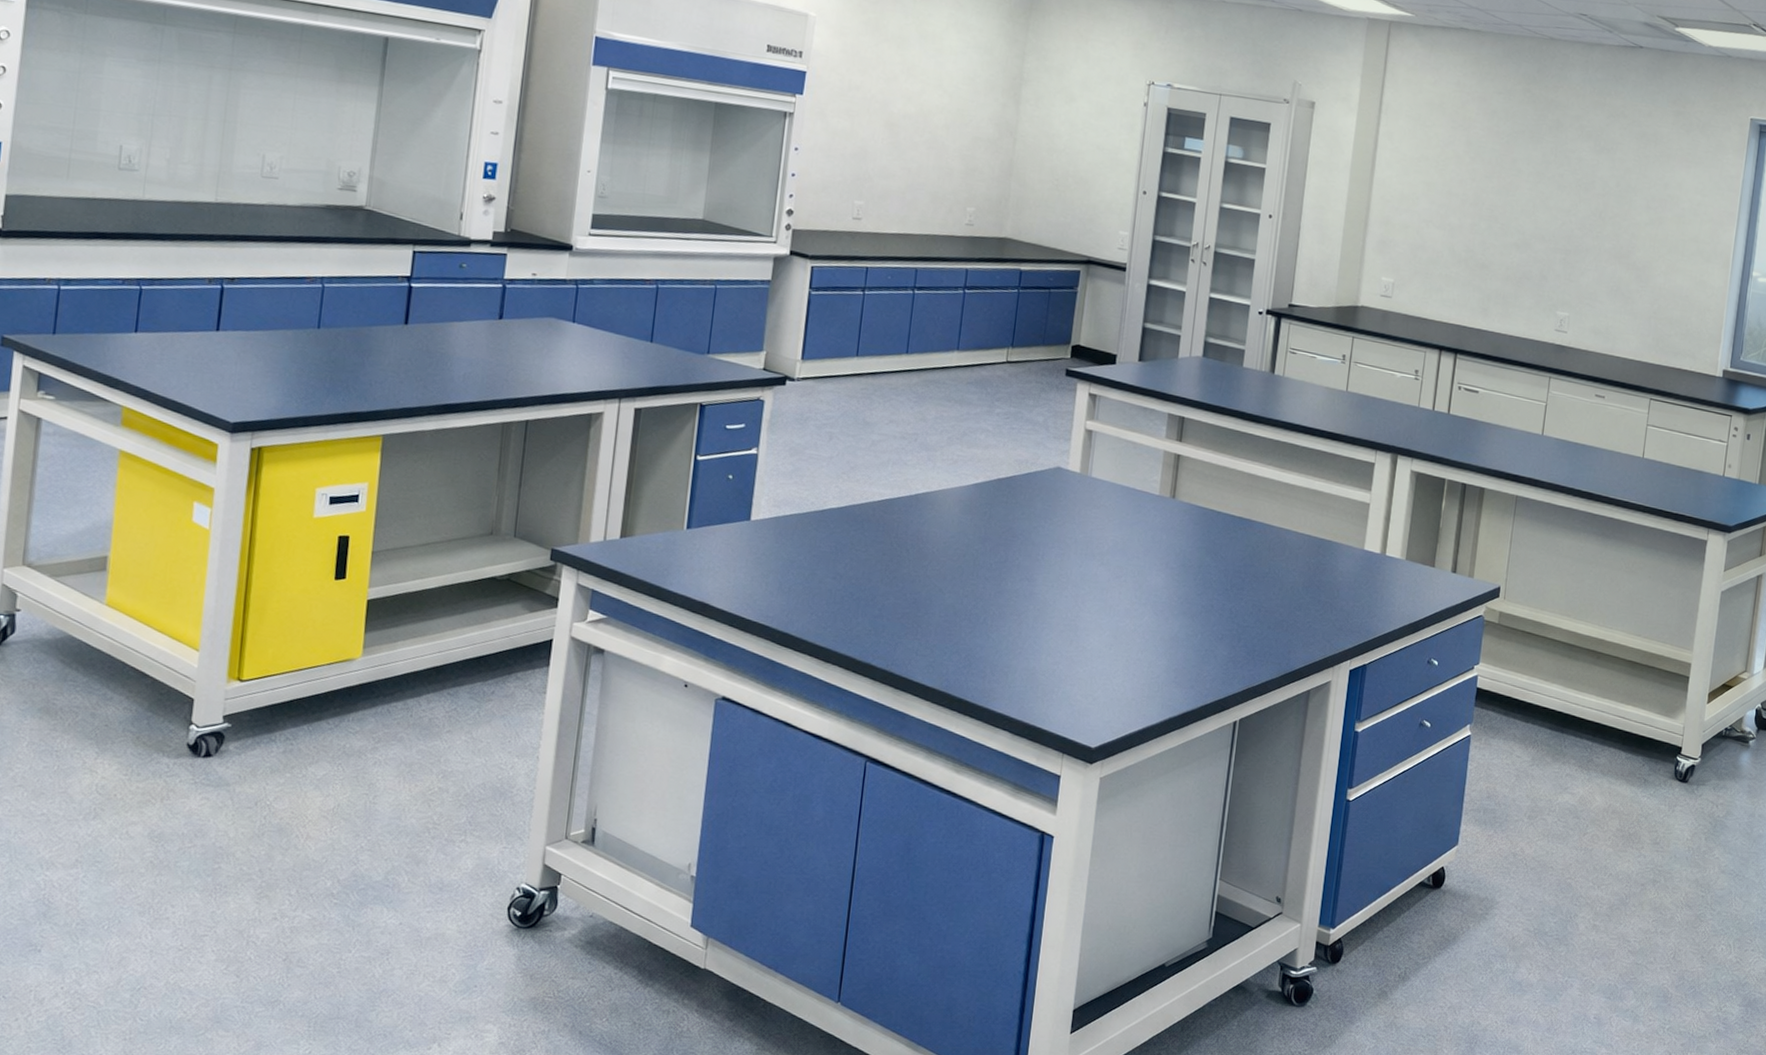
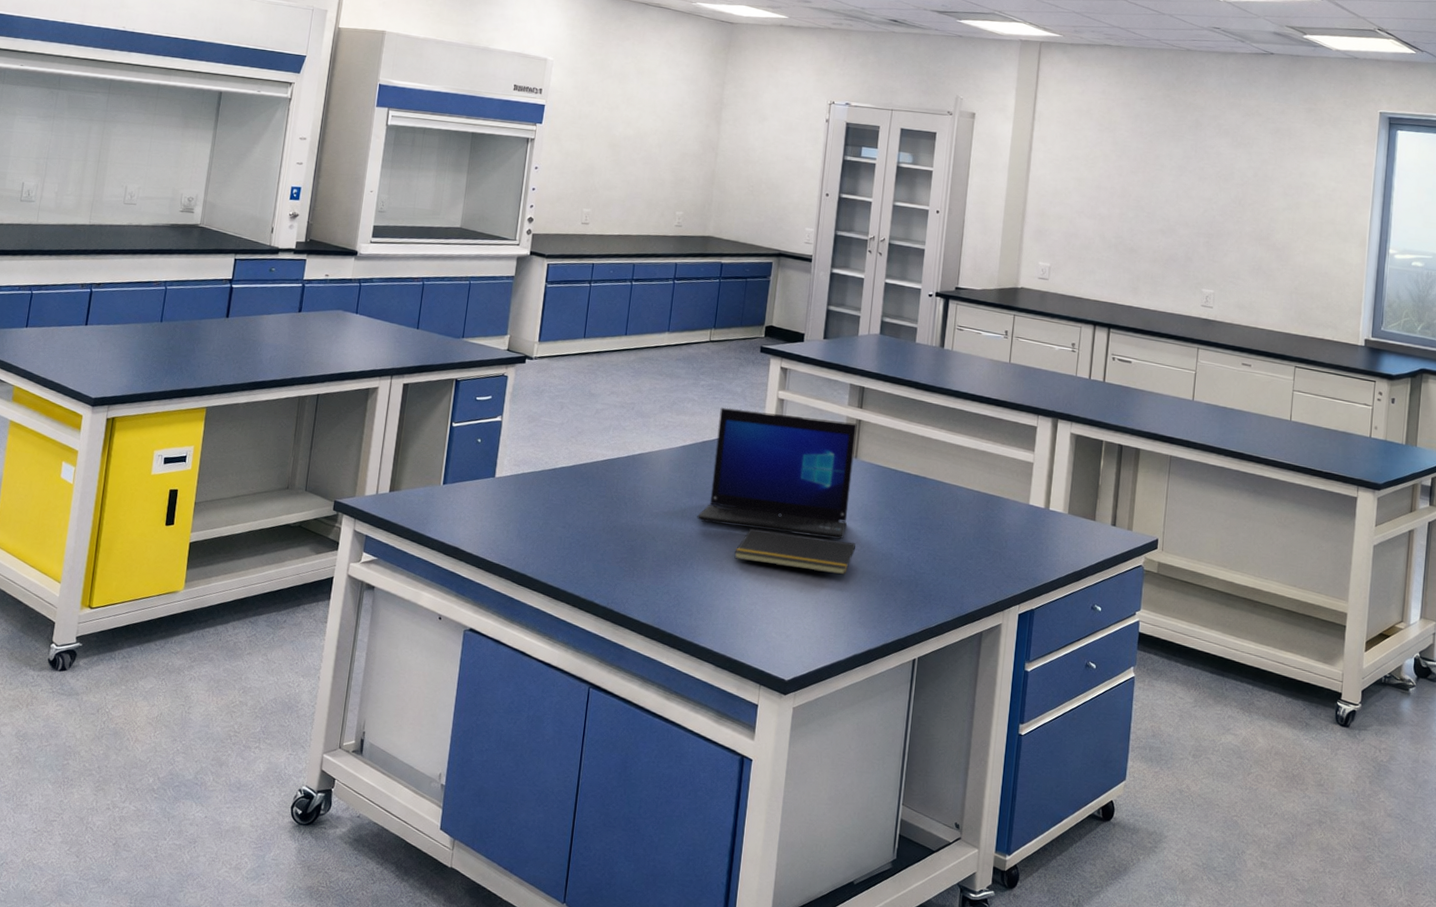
laptop: none [991,439,1176,590] -> present [697,407,857,539]
notepad: none [1034,577,1172,630] -> present [734,528,856,575]

